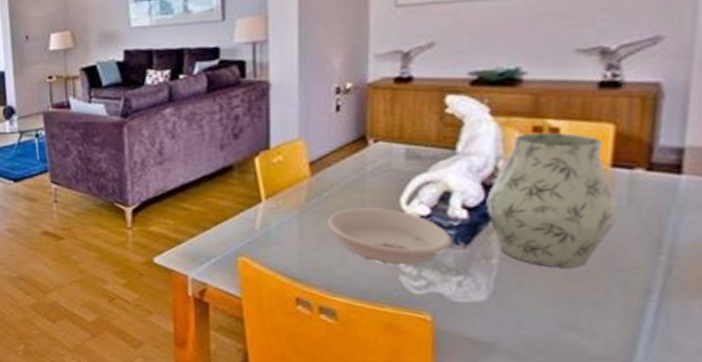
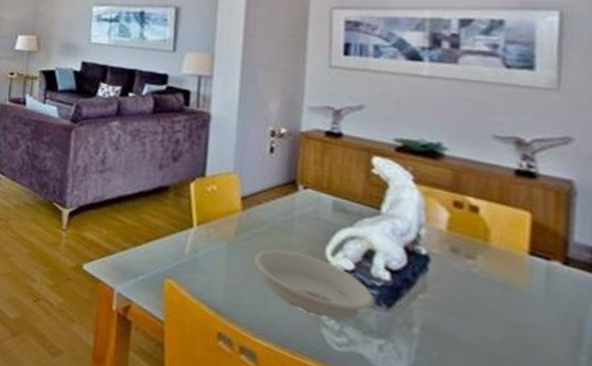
vase: present [486,132,618,267] -> none [408,206,537,352]

